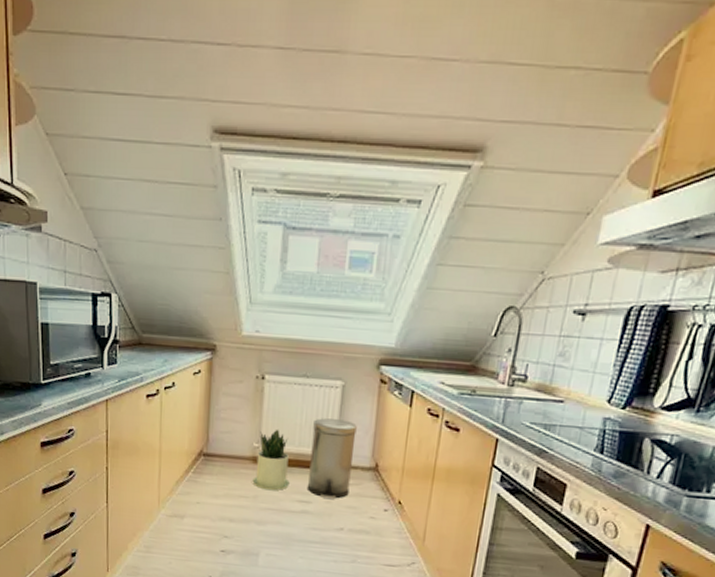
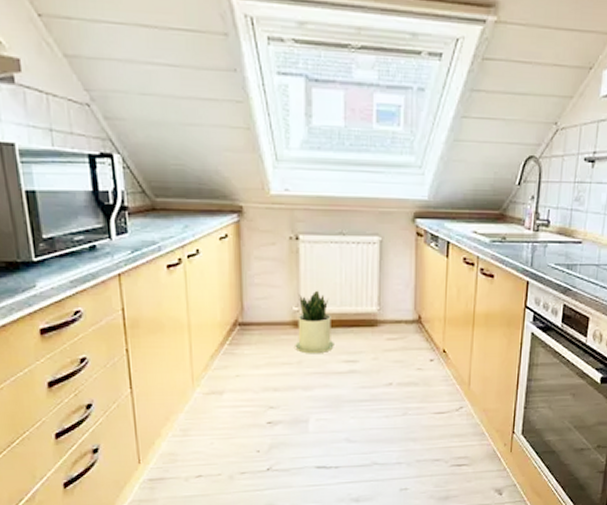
pedal bin: present [307,418,357,499] -> none [352,275,397,355]

